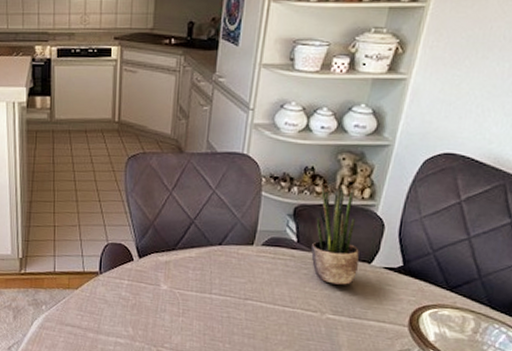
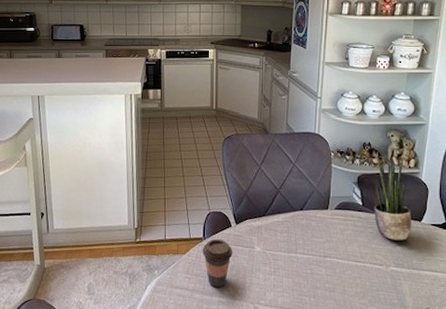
coffee cup: none [97,273,135,327] -> present [202,238,233,288]

